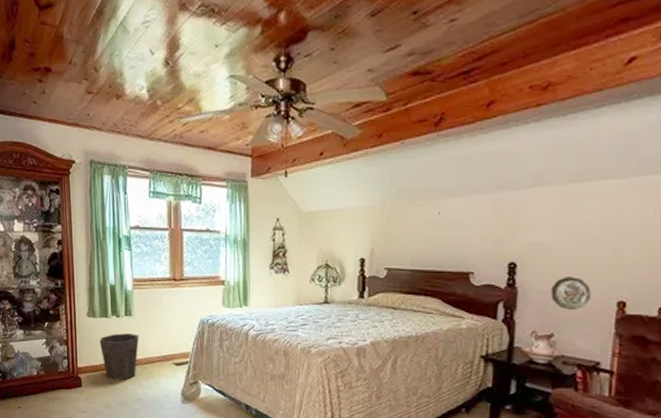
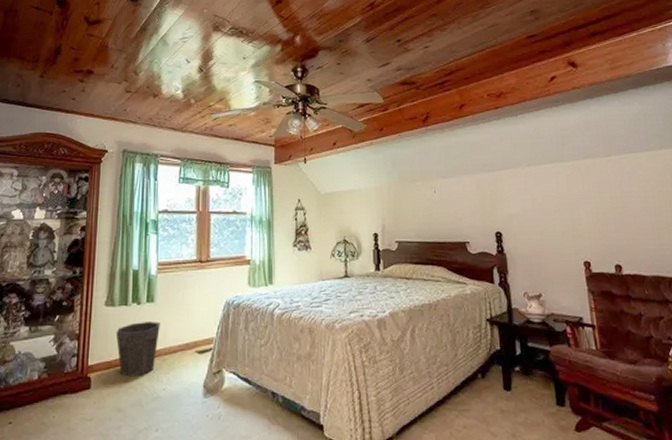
decorative plate: present [550,277,591,311] -> none [532,242,563,272]

